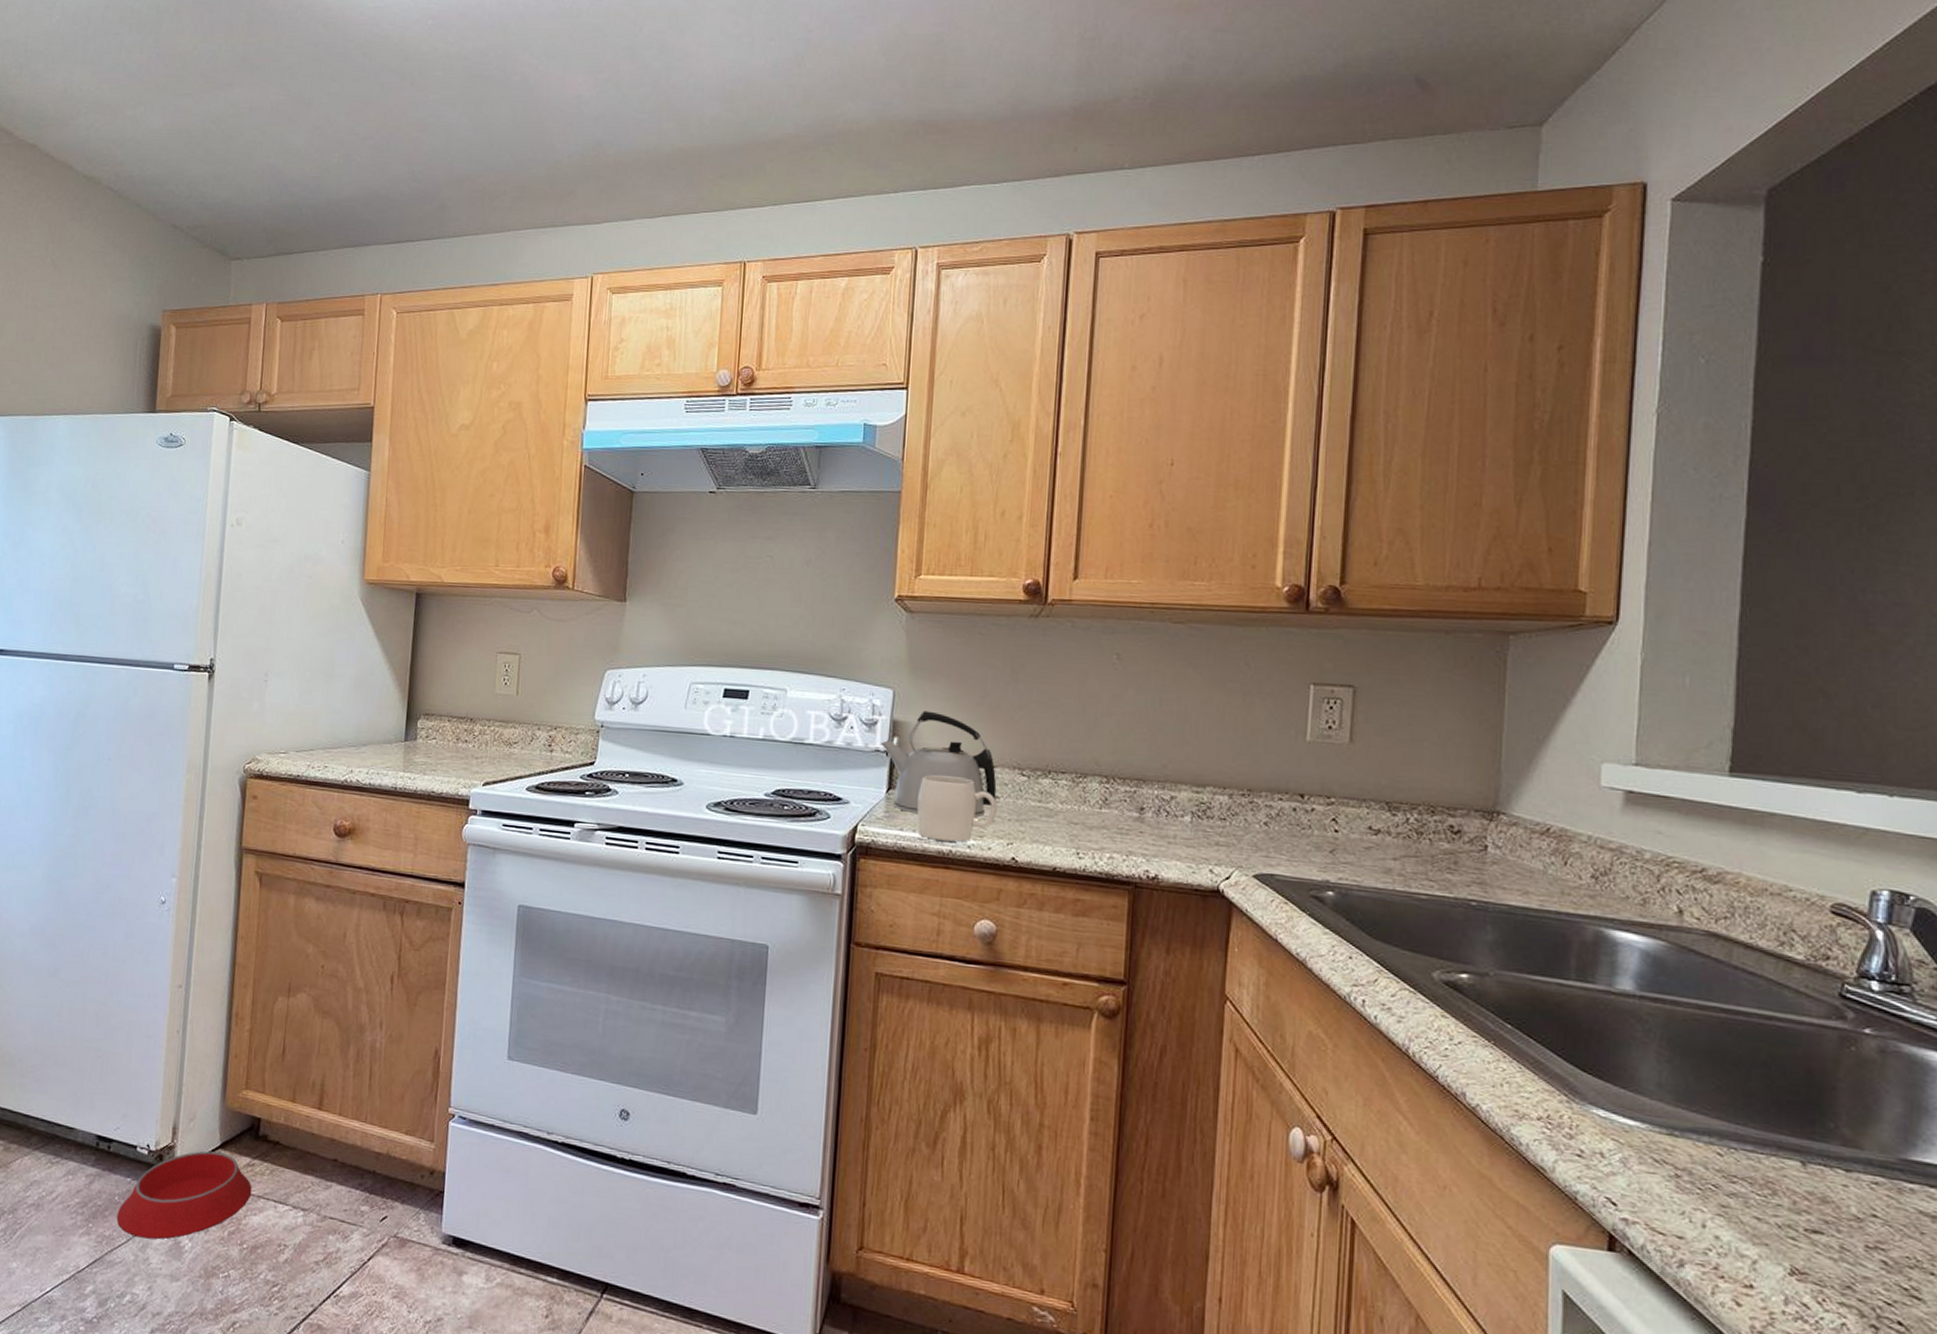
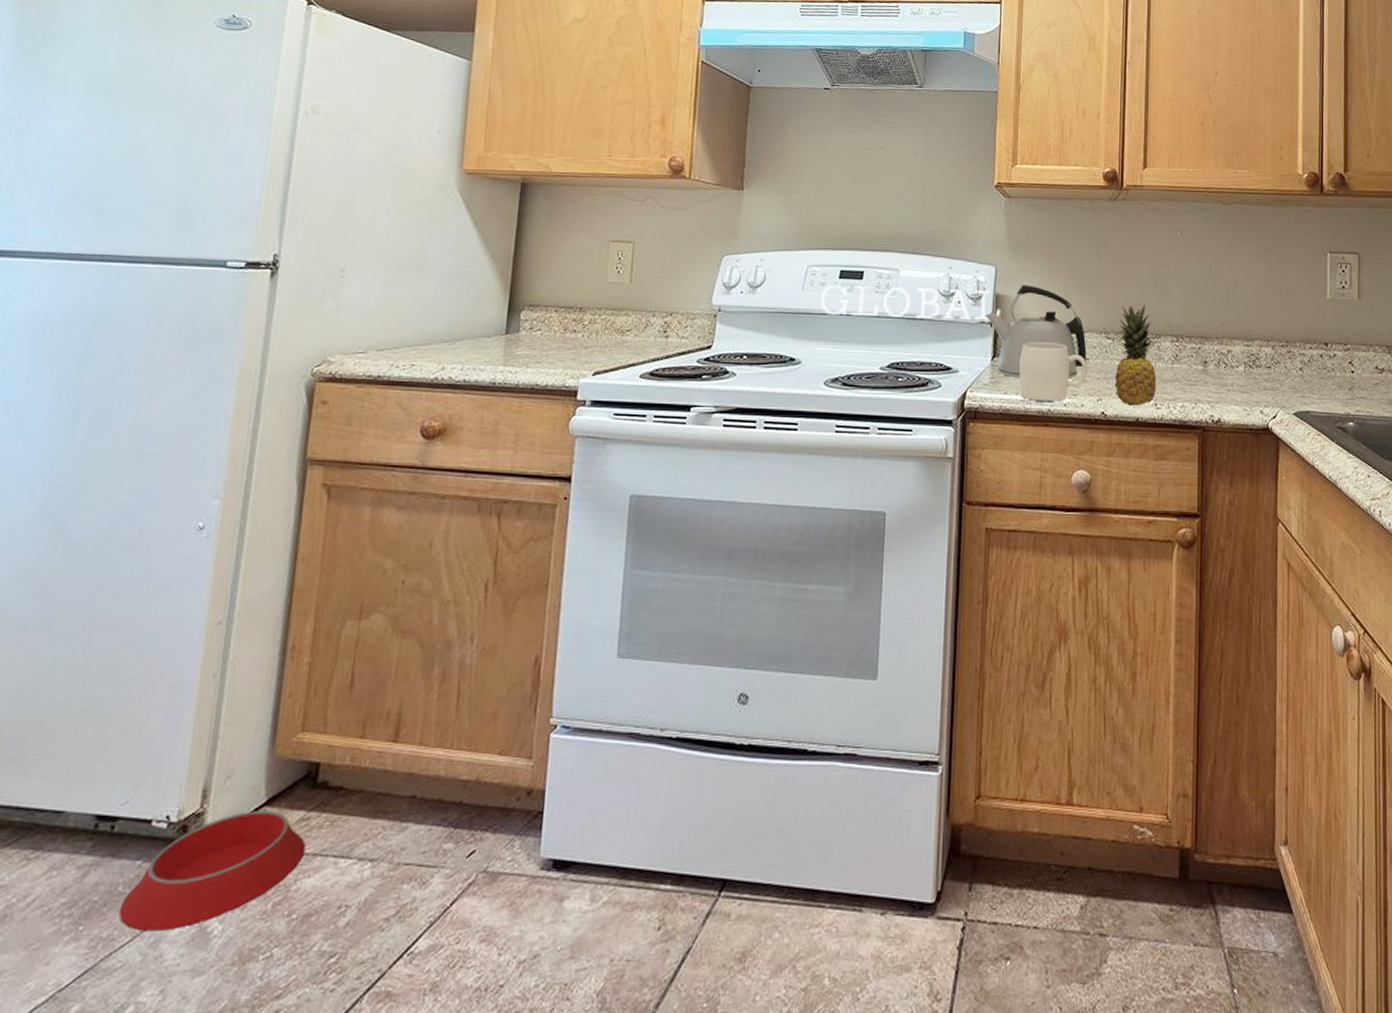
fruit: none [1028,737,1081,854] -> present [1115,304,1157,406]

